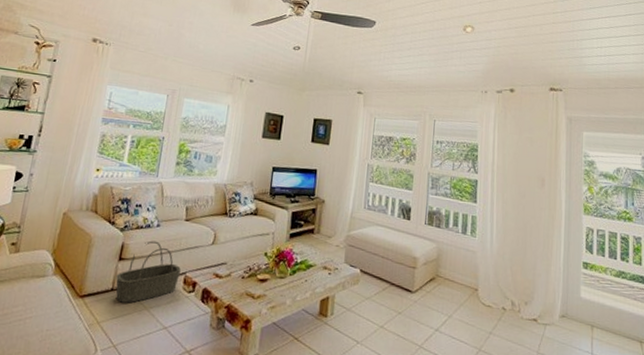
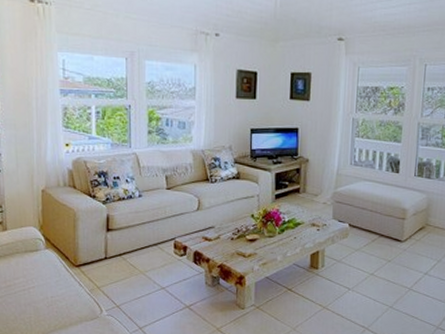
basket: present [115,240,181,303] -> none [107,211,169,269]

